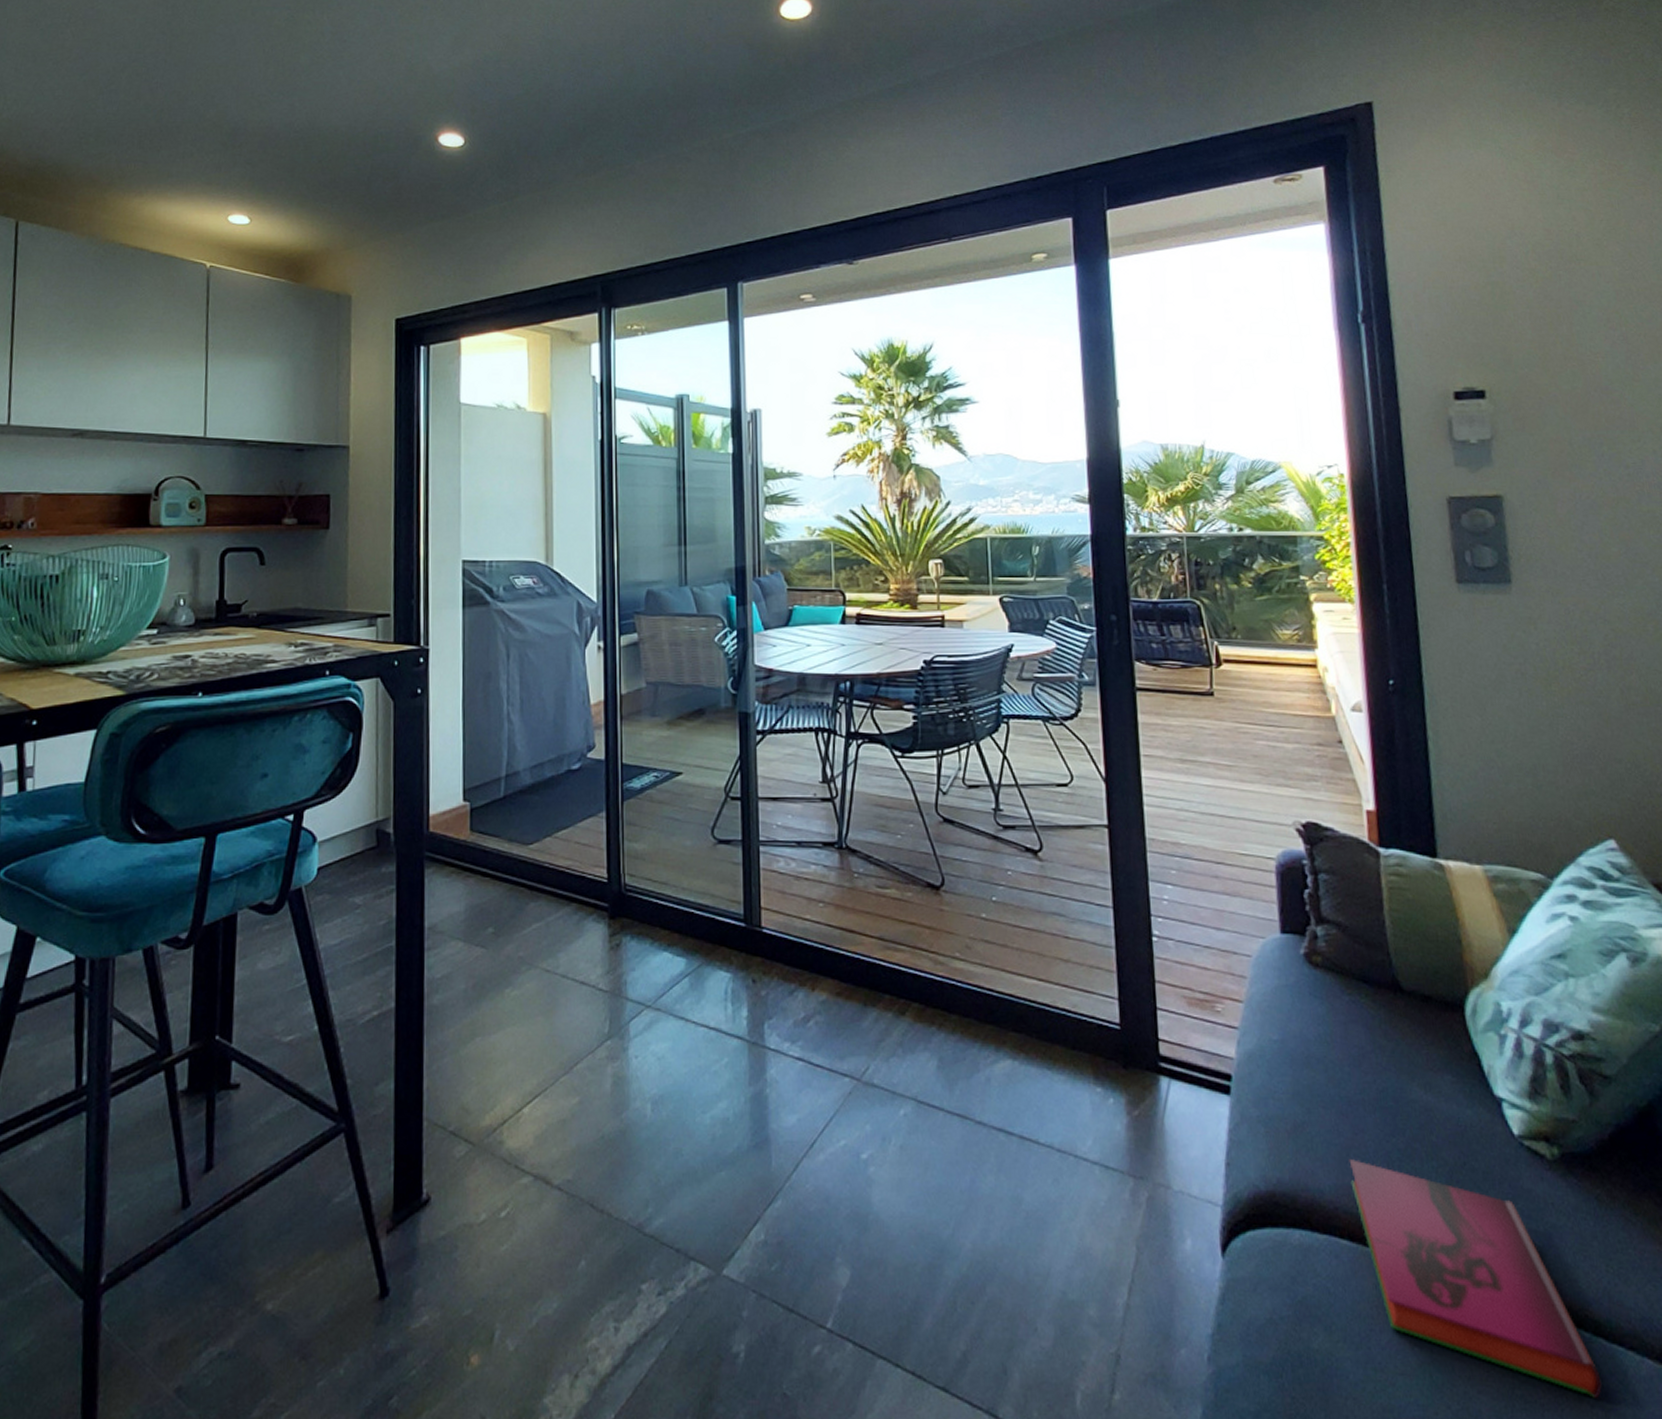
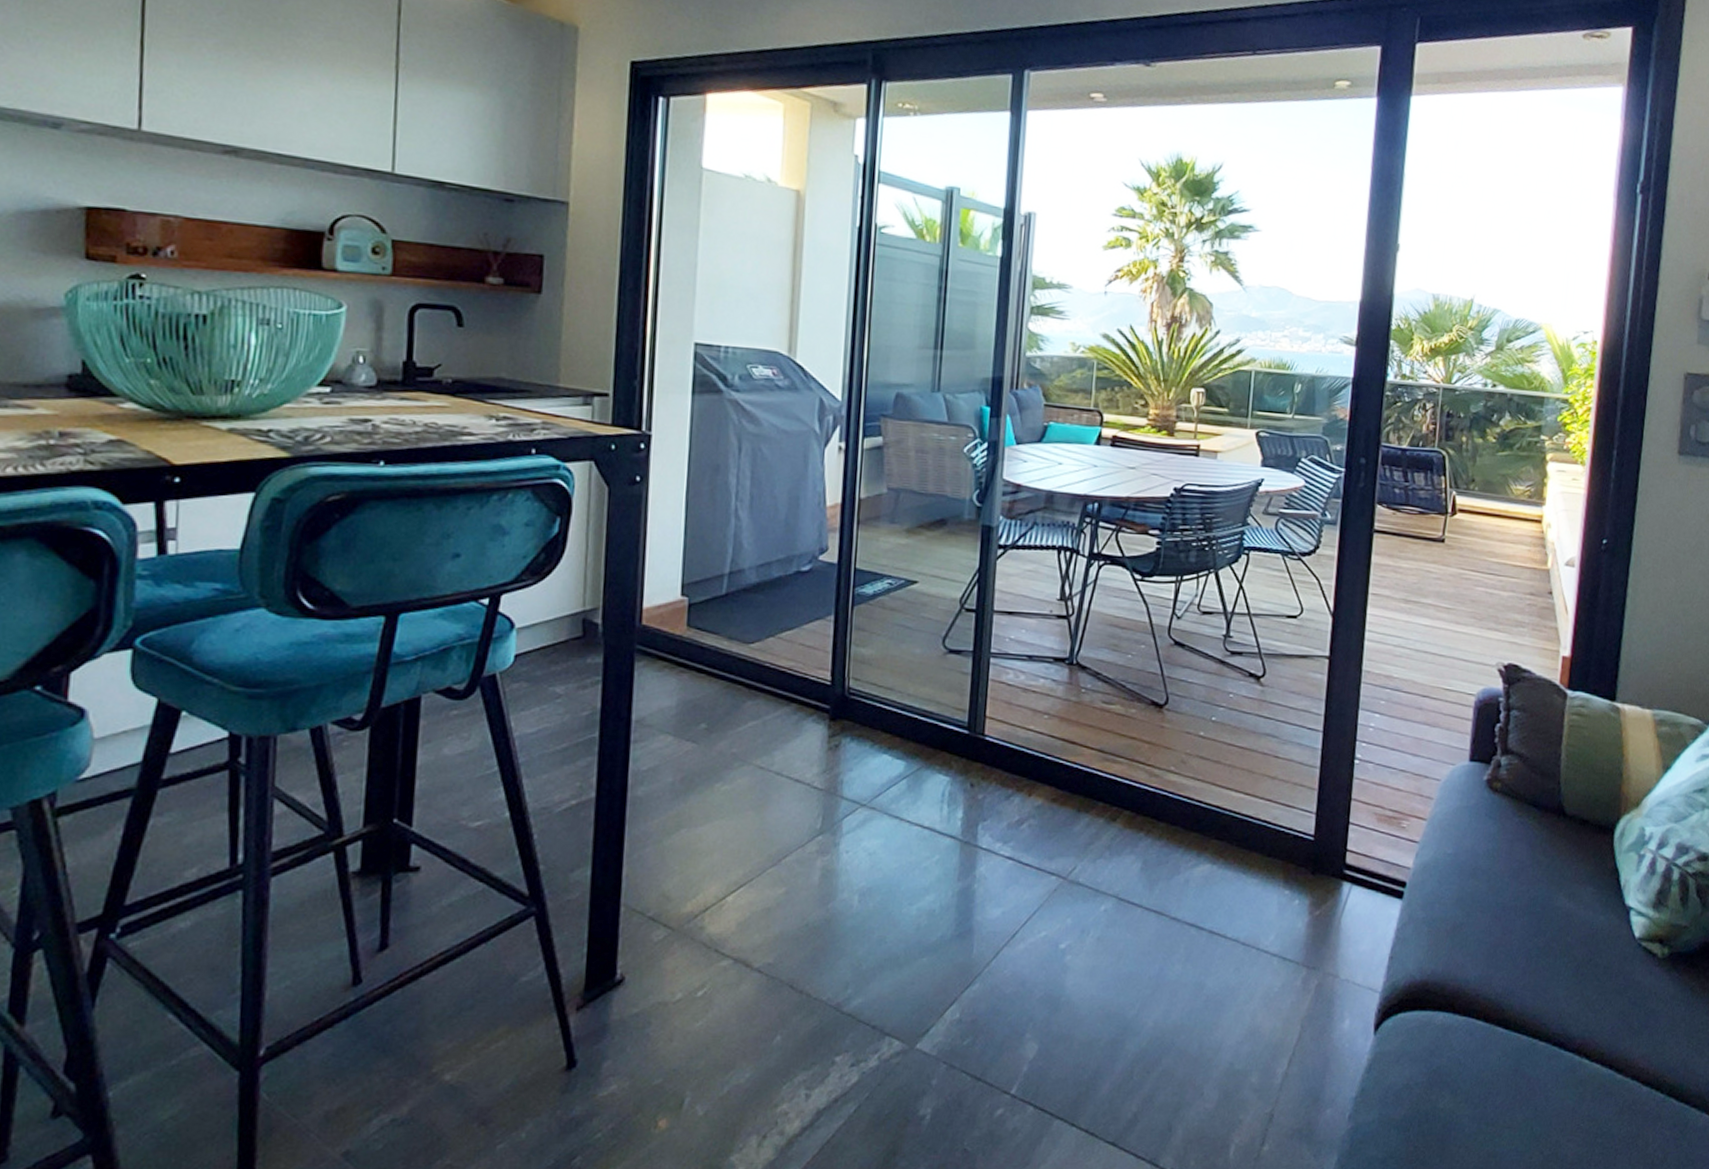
hardback book: present [1349,1159,1602,1398] -> none [1493,955,1666,1144]

